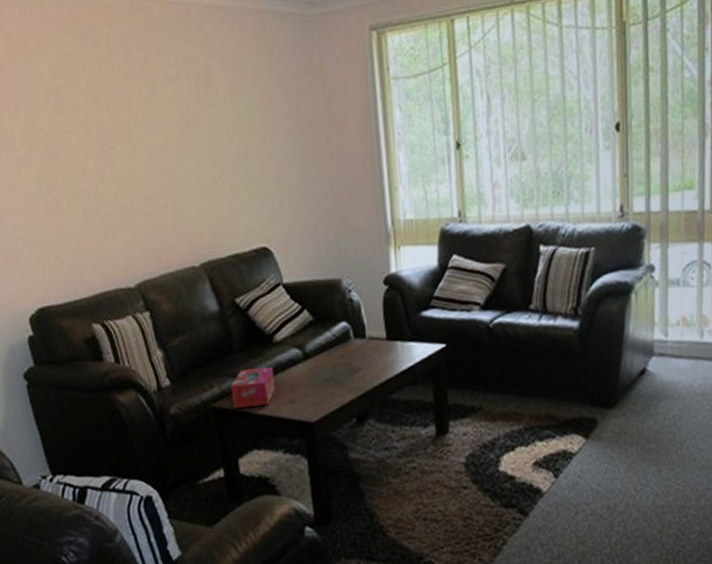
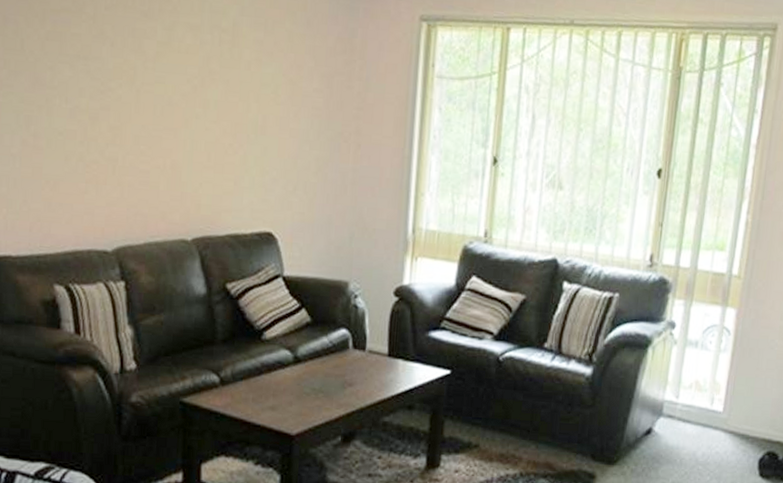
tissue box: present [230,367,275,408] -> none [205,364,258,408]

